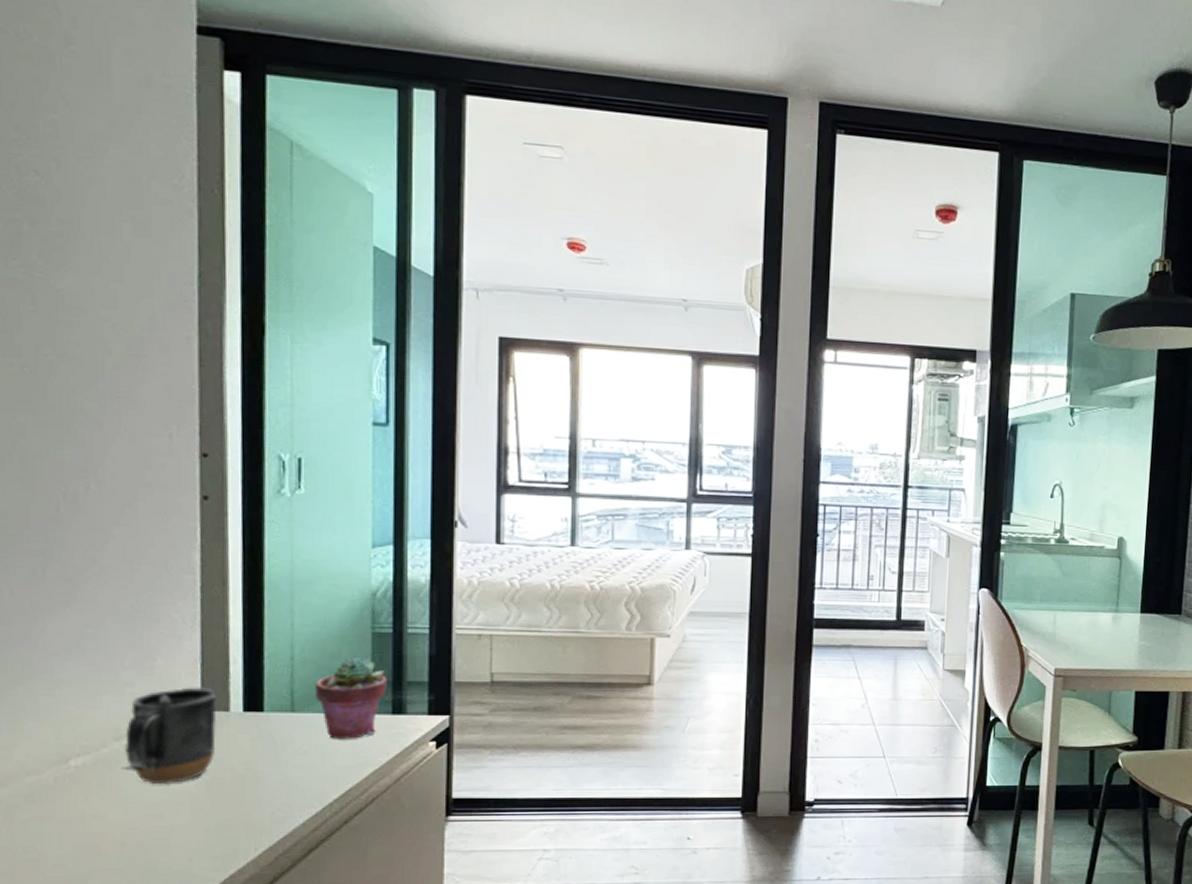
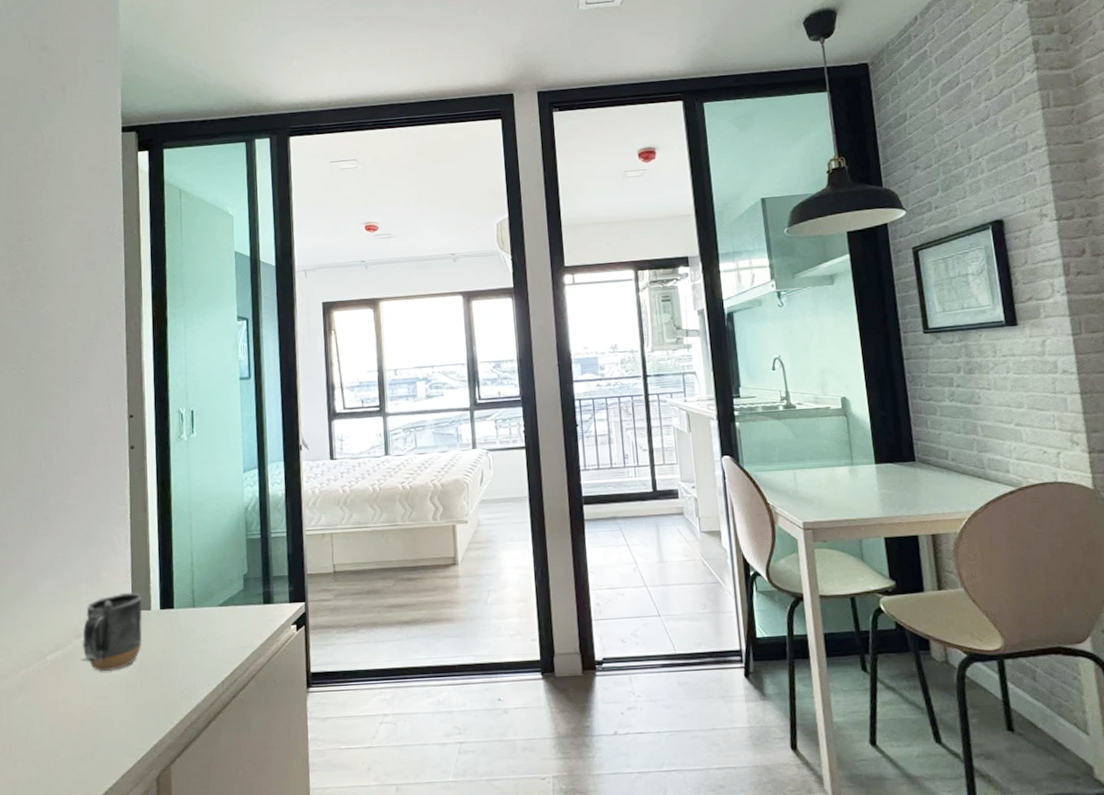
potted succulent: present [315,656,387,739] -> none [209,559,259,628]

